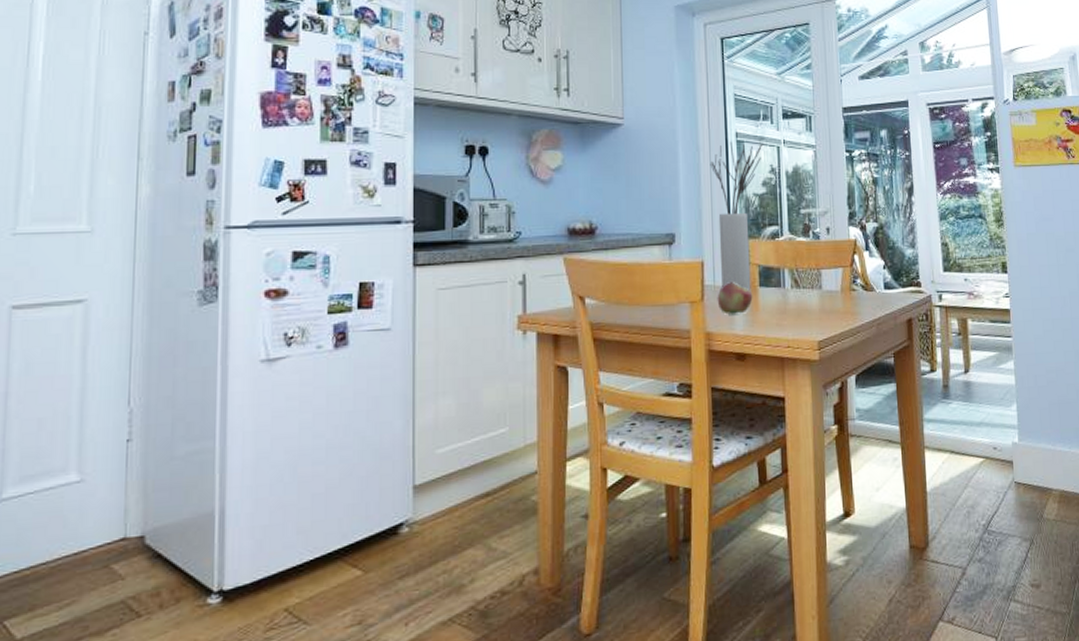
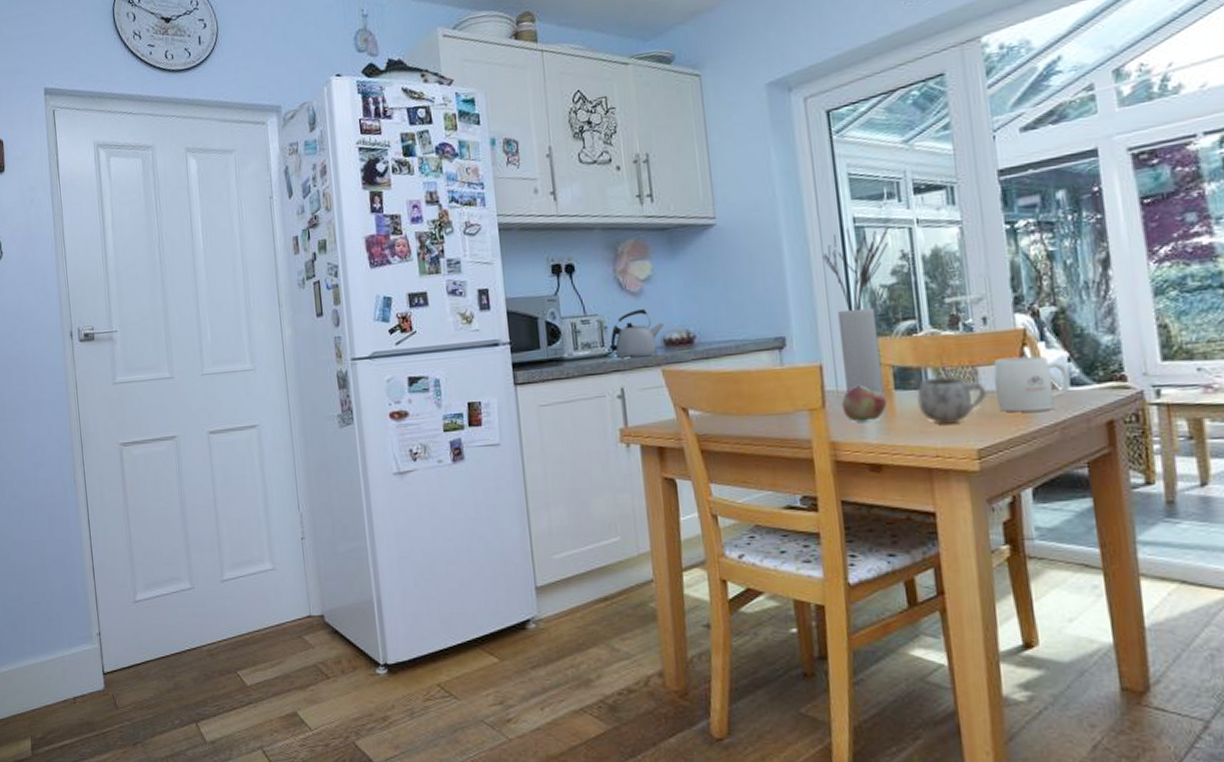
kettle: none [516,198,569,246] -> present [610,309,664,358]
mug: none [776,276,827,318] -> present [917,376,987,424]
mug: none [832,262,885,310] -> present [993,356,1071,413]

